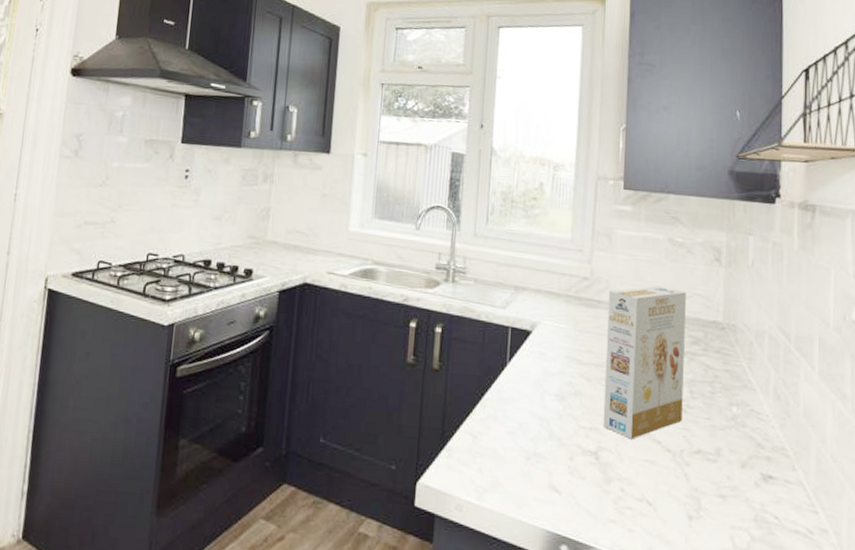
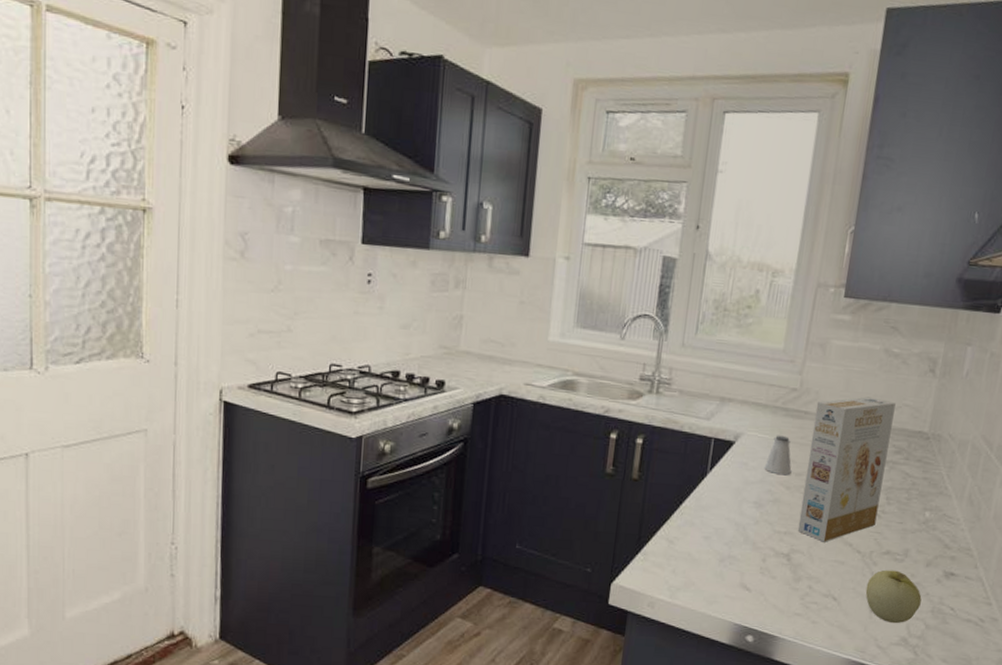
saltshaker: none [563,324,591,367] -> present [764,435,792,476]
apple: none [681,471,742,534] -> present [865,570,922,624]

